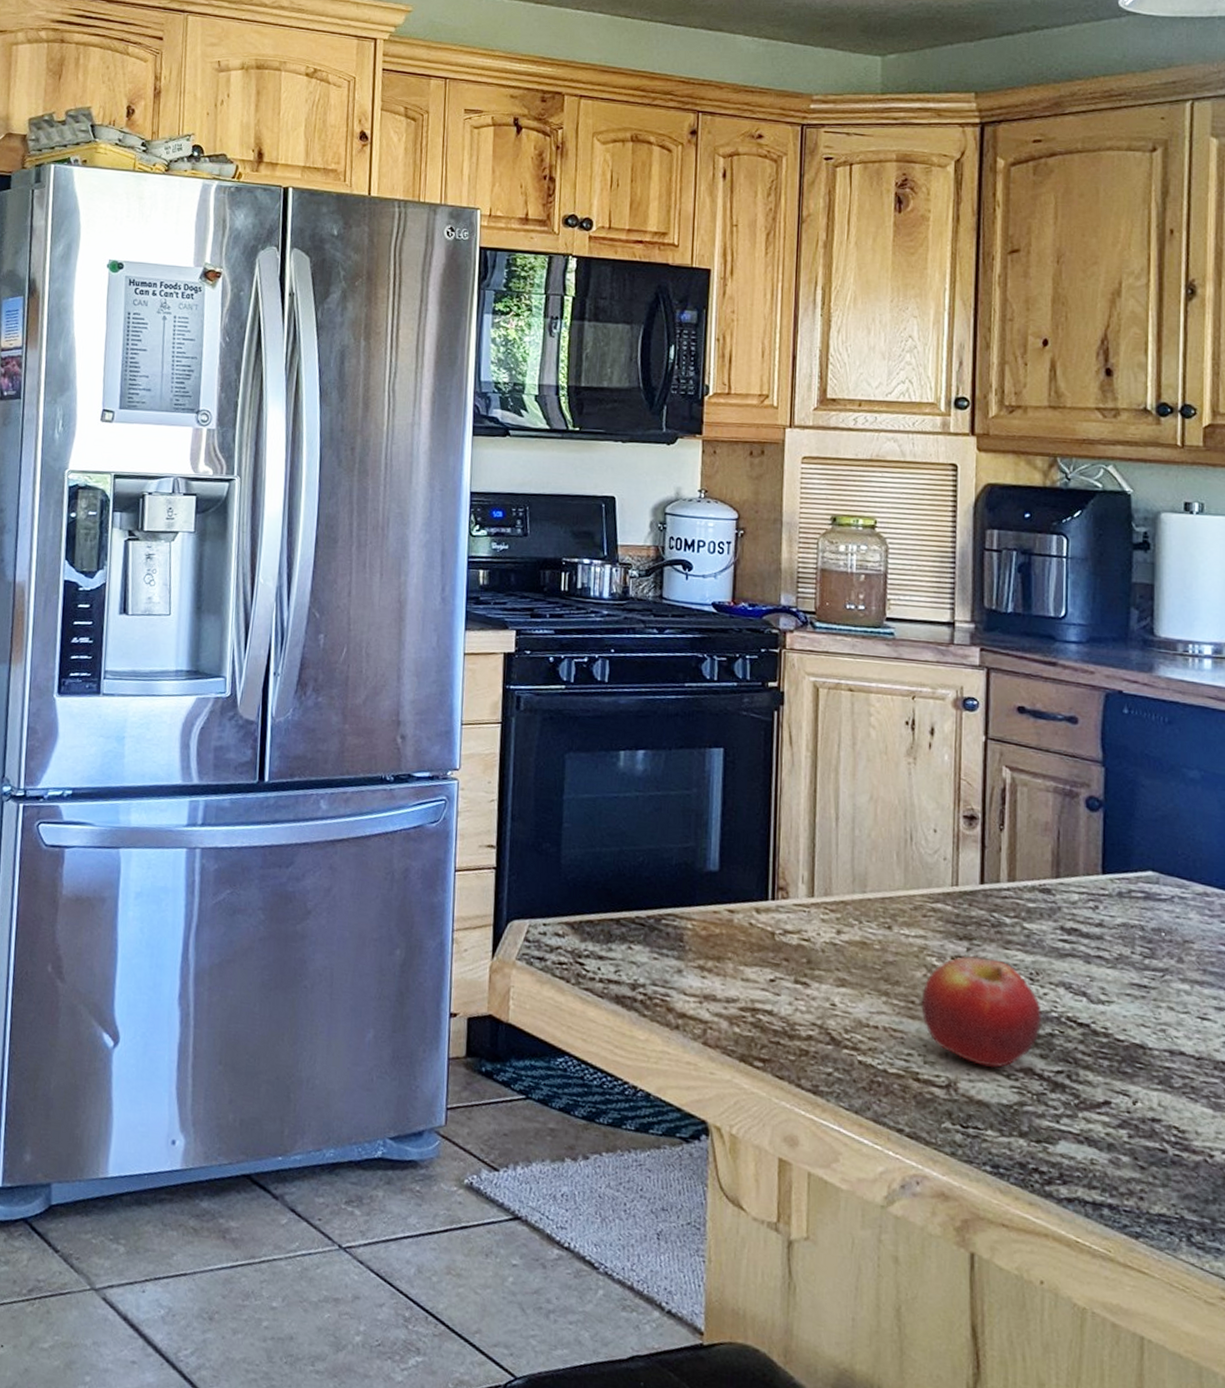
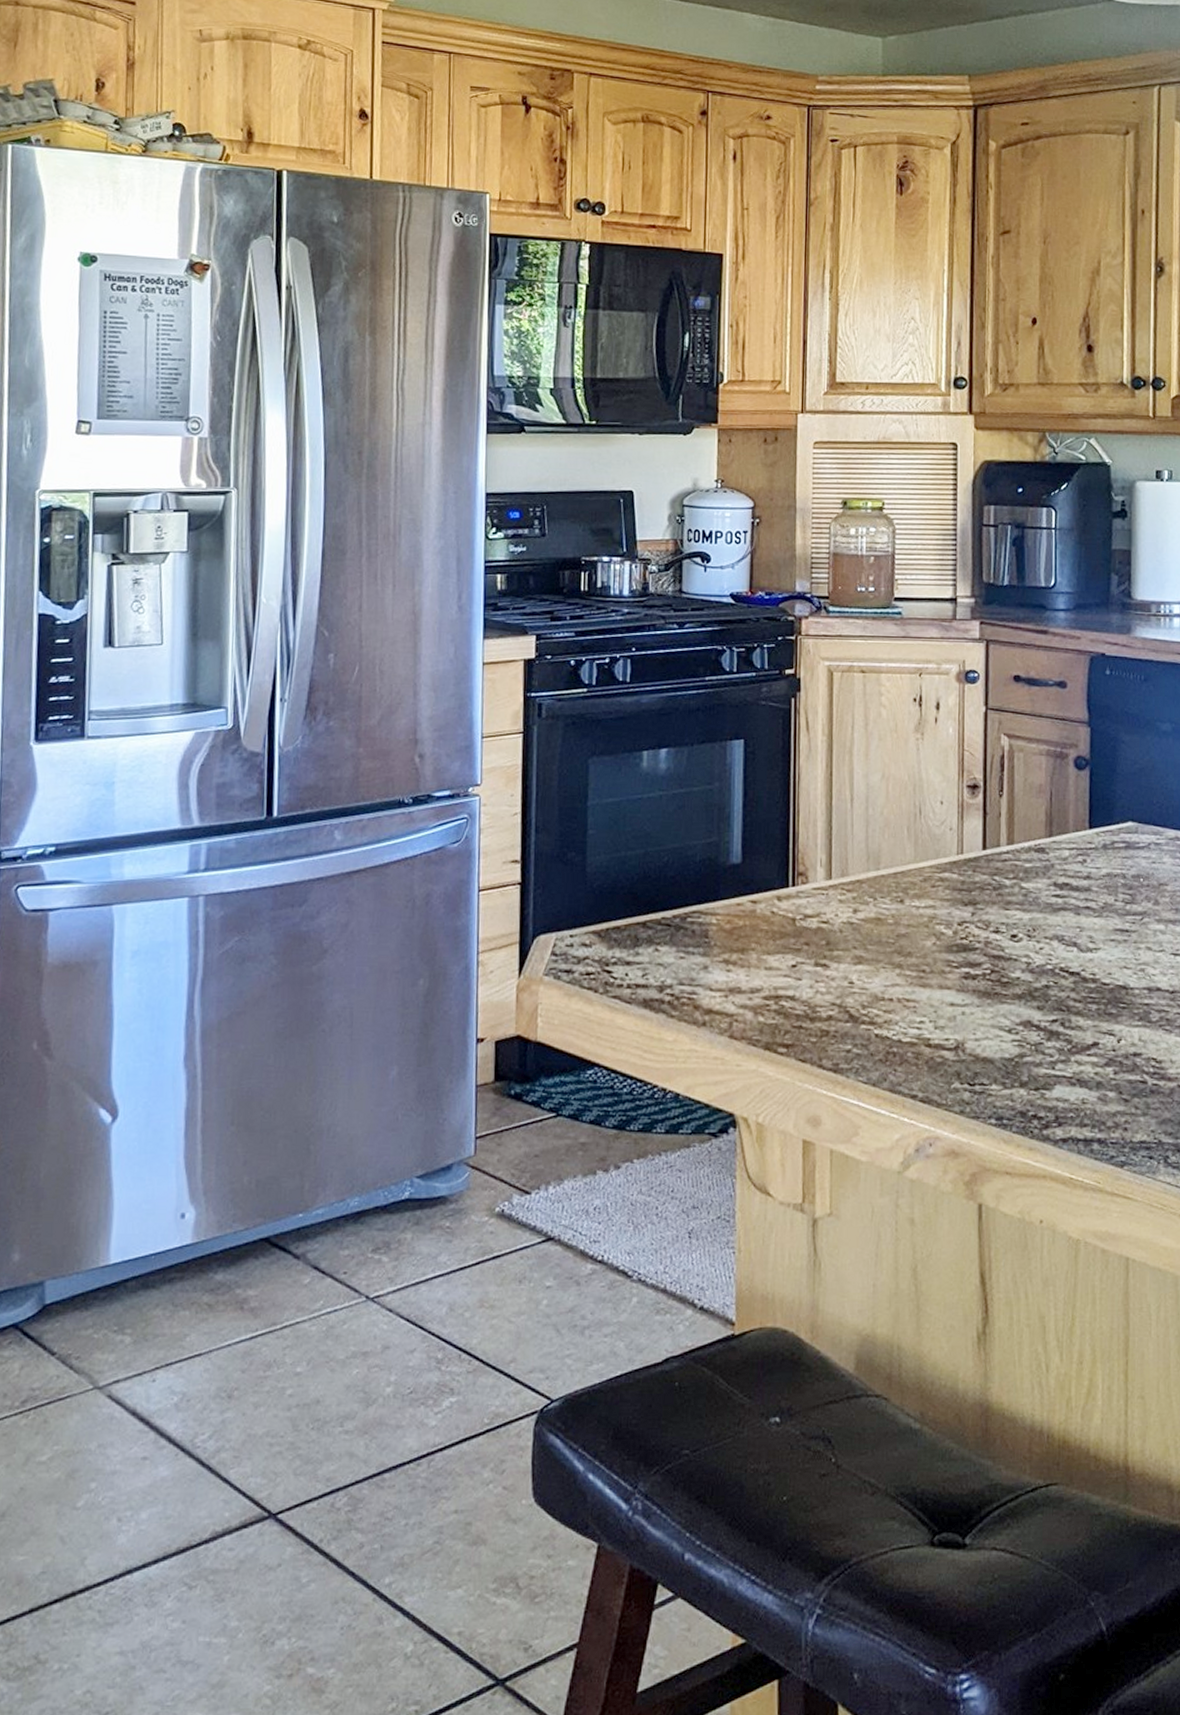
fruit: present [921,955,1043,1068] -> none [931,920,1039,1025]

